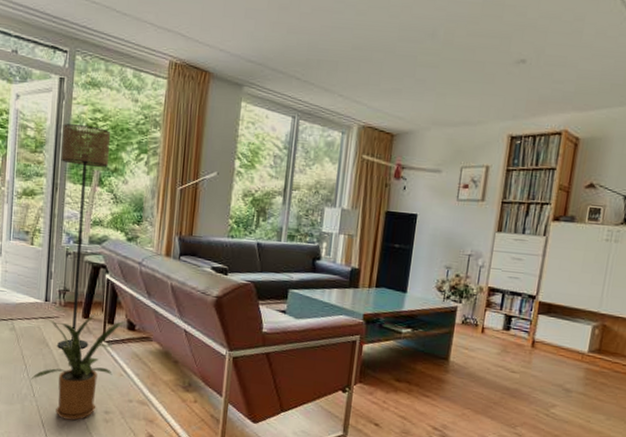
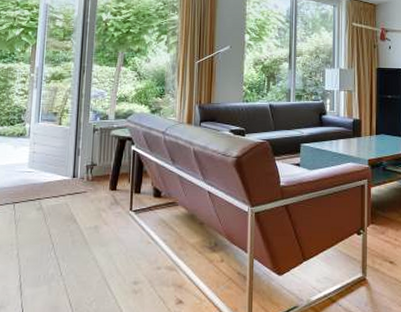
house plant: present [31,313,125,421] -> none [58,184,151,296]
floor lamp: present [57,123,111,348] -> none [85,13,134,222]

